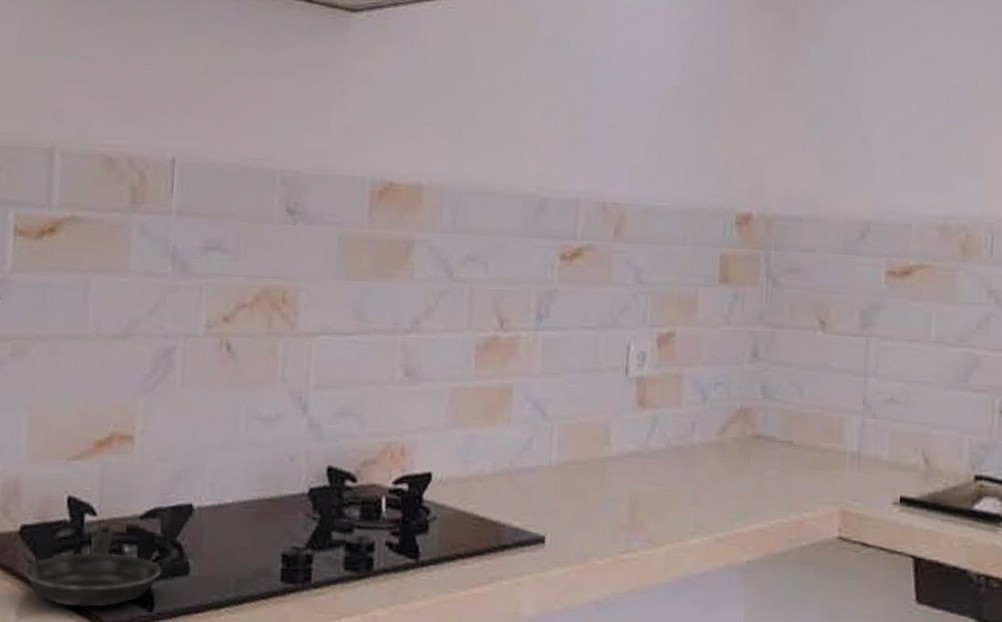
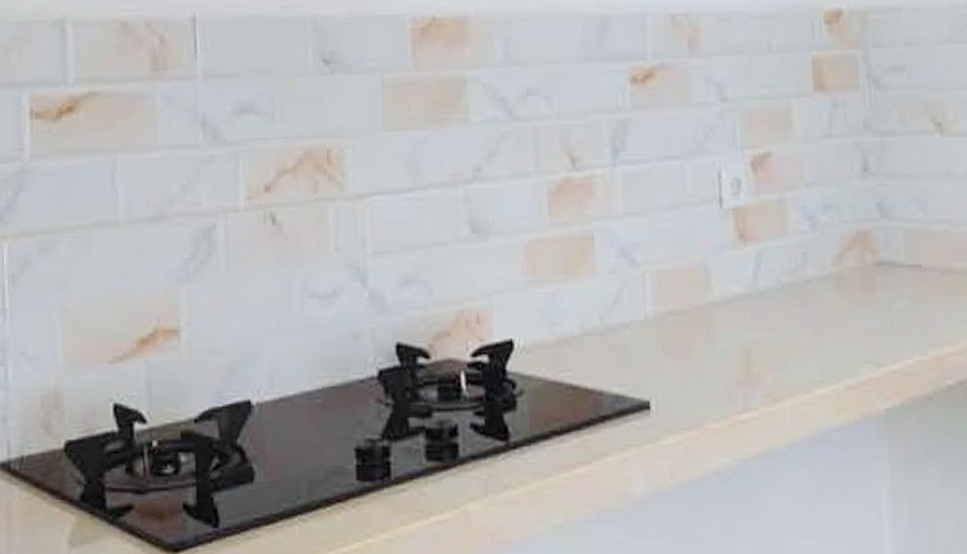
frying pan: present [24,526,161,607] -> none [73,434,224,529]

